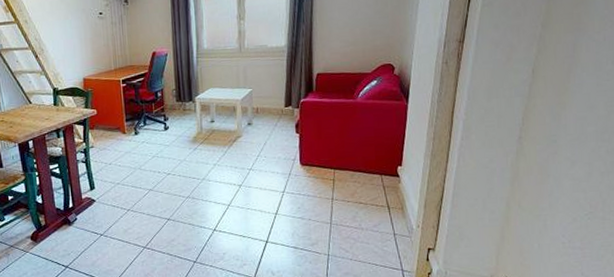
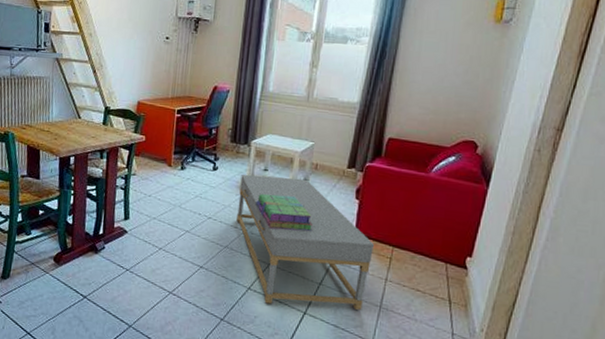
coffee table: none [191,123,319,240] -> present [236,174,375,310]
stack of books: none [208,141,263,174] -> present [255,194,314,232]

